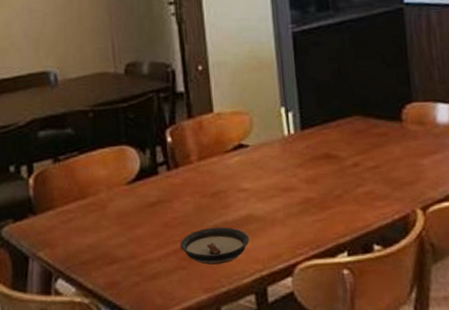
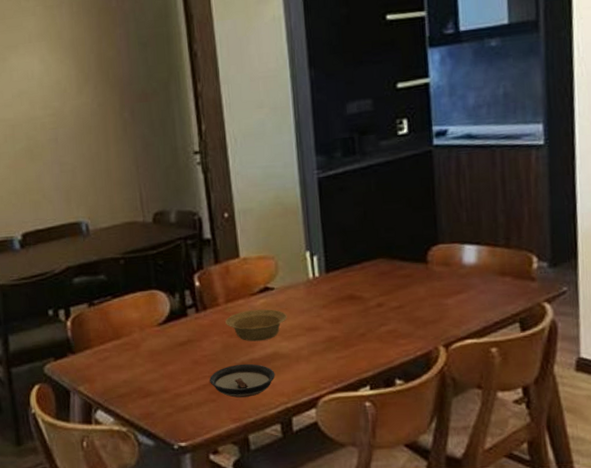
bowl: none [198,168,262,203] -> present [225,309,287,342]

